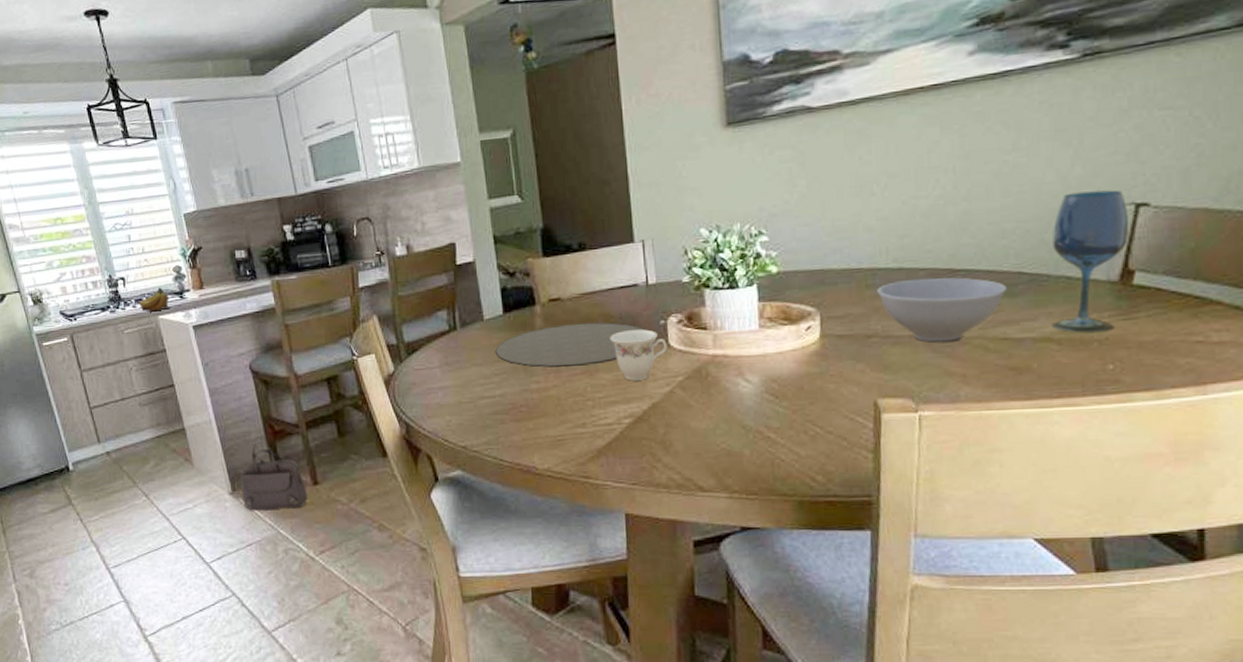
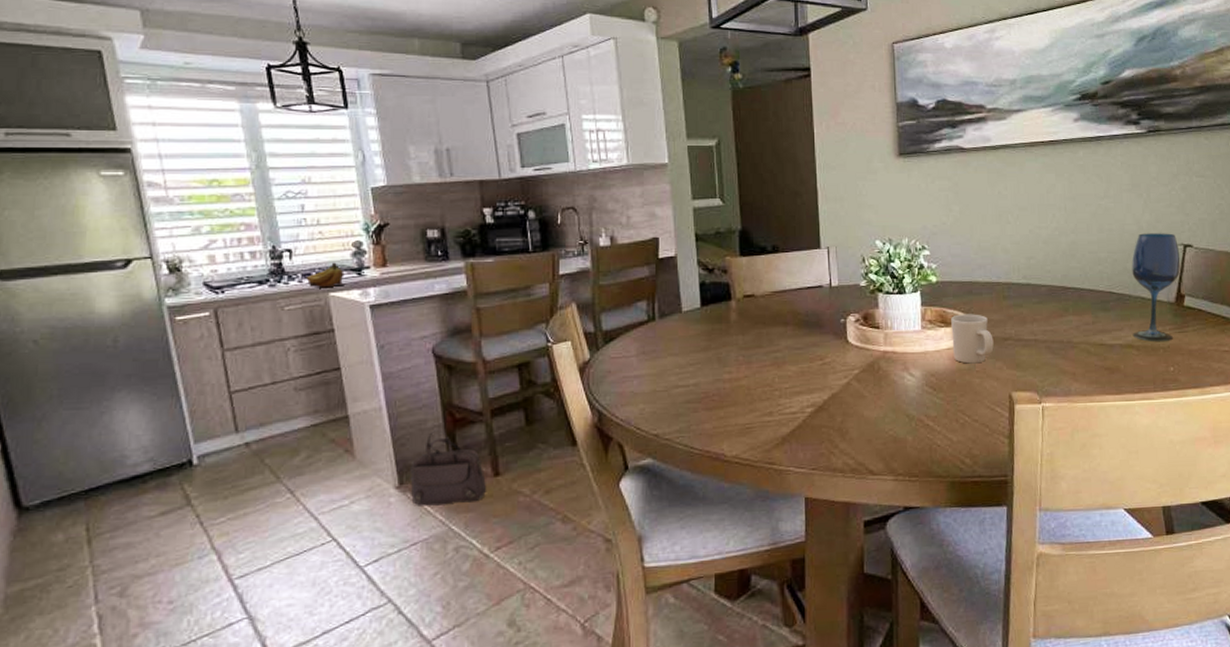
placemat: present [496,322,646,368] -> none [692,318,828,359]
teacup: present [610,329,668,381] -> none [797,326,846,373]
mug: none [797,307,854,367] -> present [951,314,994,364]
bowl: present [877,277,1008,344] -> none [1011,293,1103,347]

